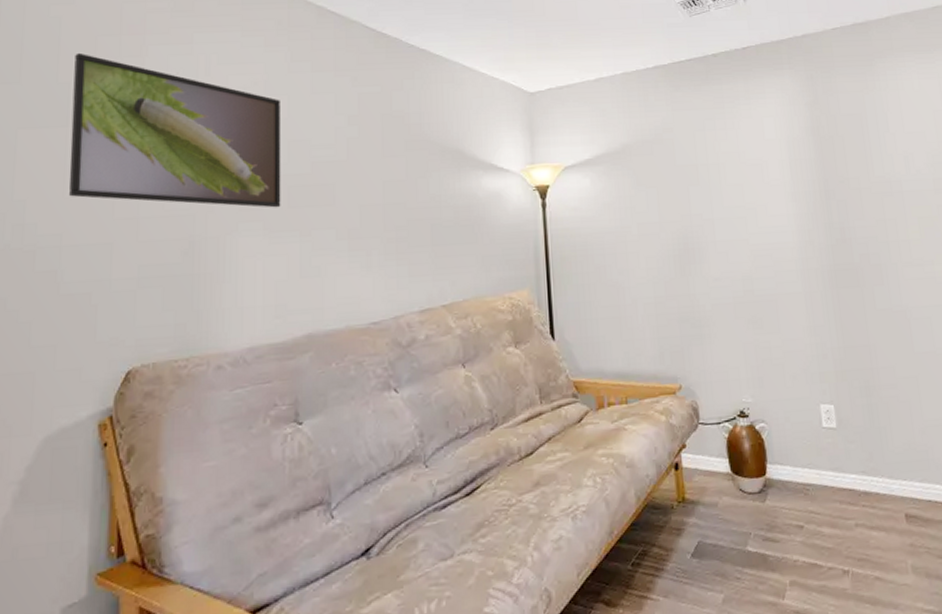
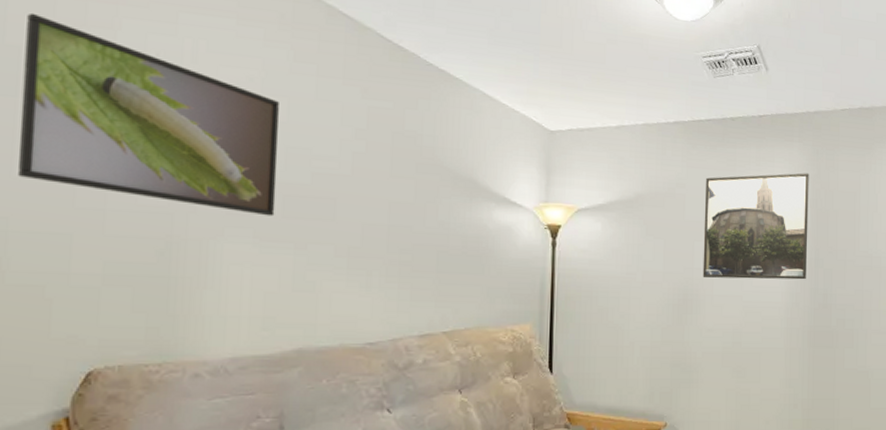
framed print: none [694,100,818,224] -> present [702,173,809,280]

